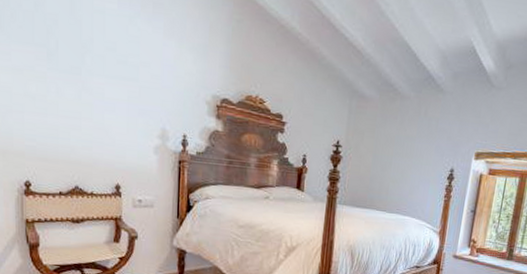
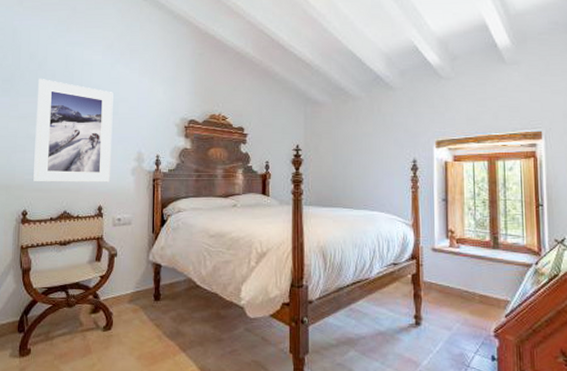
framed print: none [35,23,132,160] -> present [33,79,113,183]

